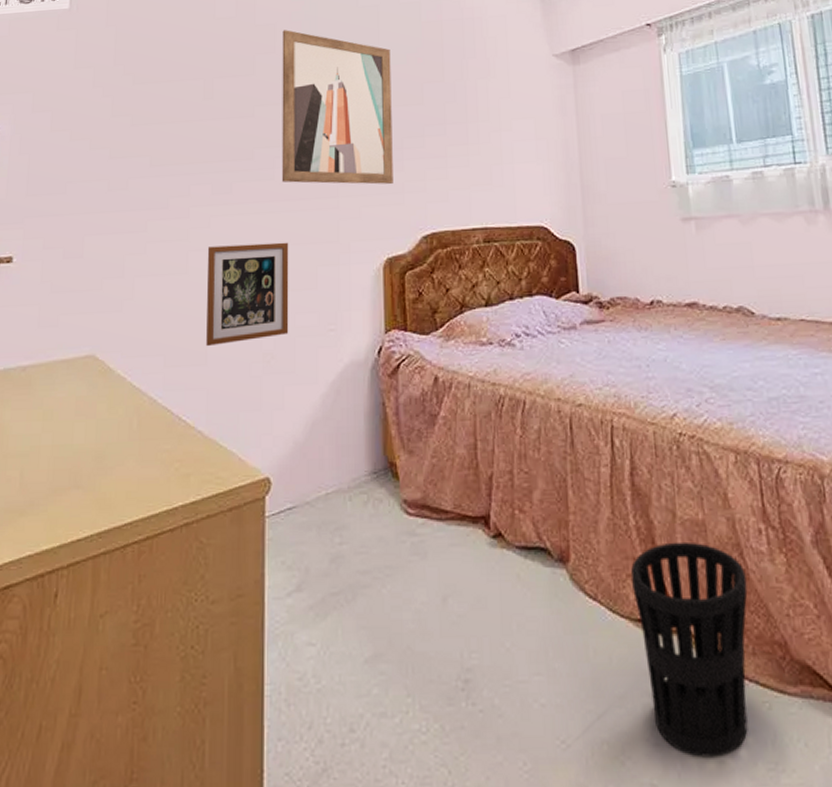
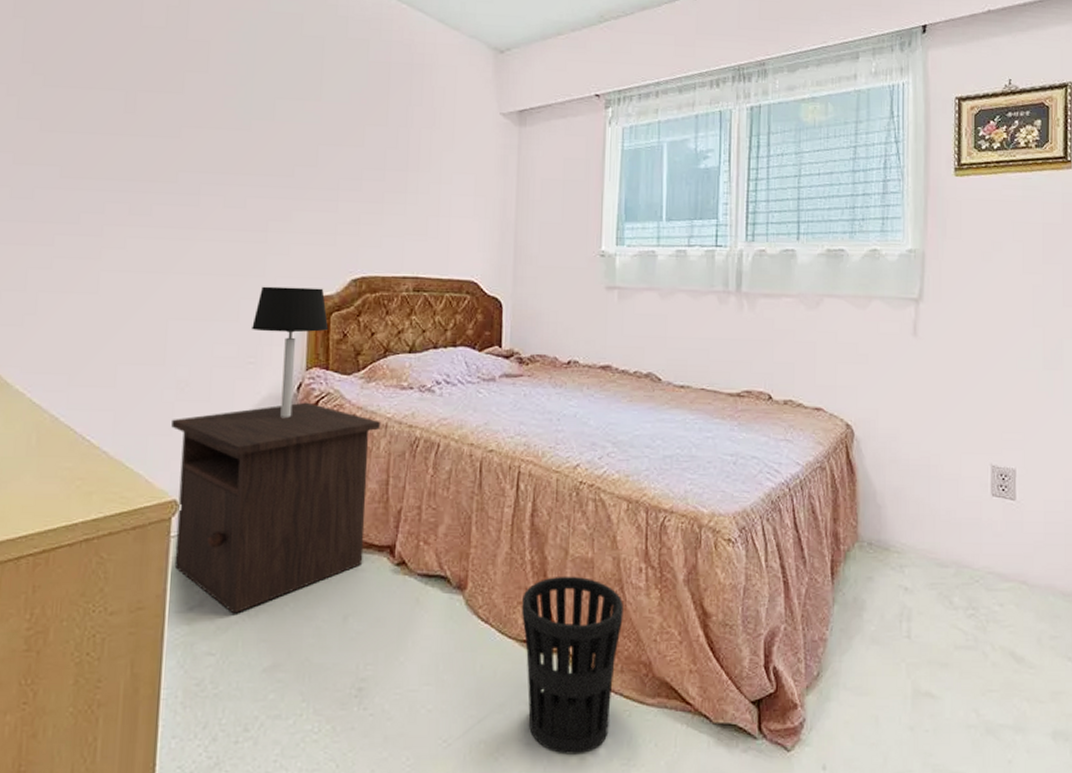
picture frame: present [206,242,289,347] -> none [116,268,211,369]
nightstand: none [260,366,464,599] -> present [171,402,381,614]
wall art: present [281,30,393,185] -> none [207,49,334,224]
table lamp: none [330,248,404,384] -> present [252,286,329,417]

